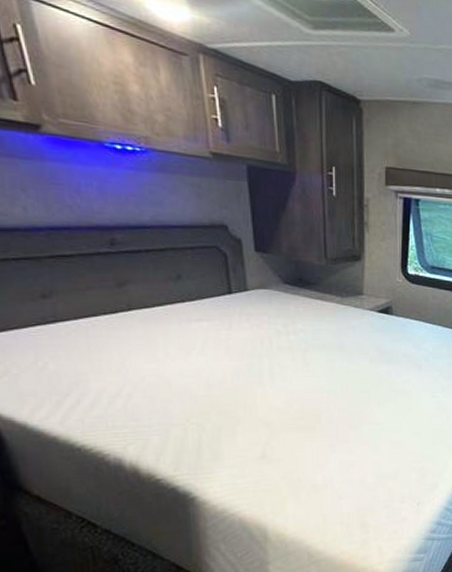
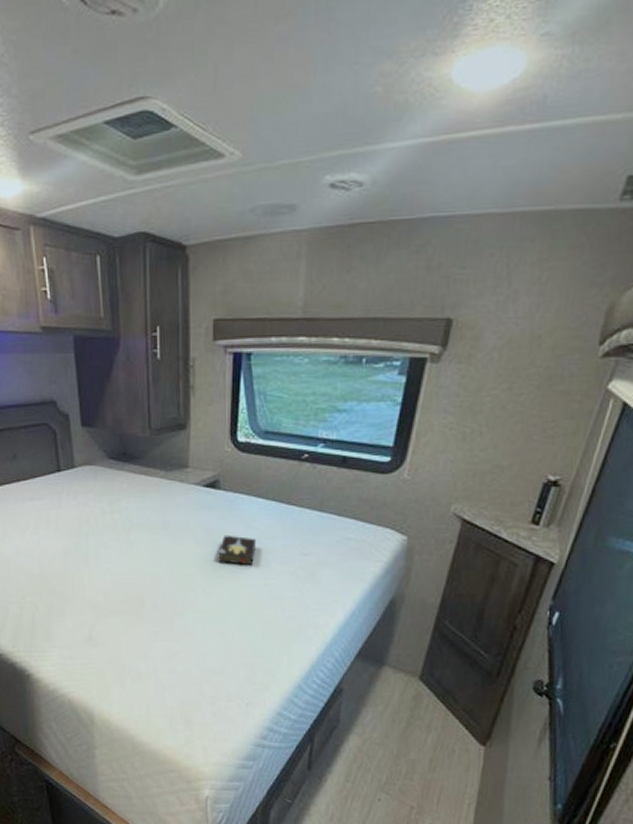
hardback book: none [391,355,425,381] -> present [218,534,256,565]

